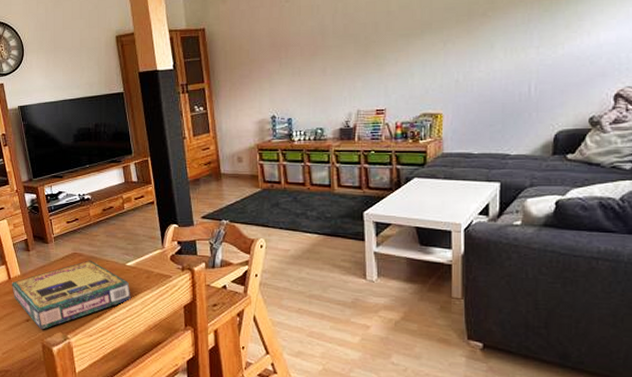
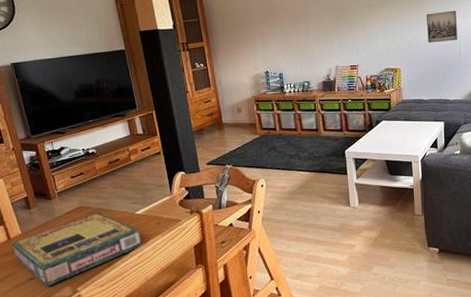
wall art: none [482,38,527,81] -> present [426,10,458,43]

